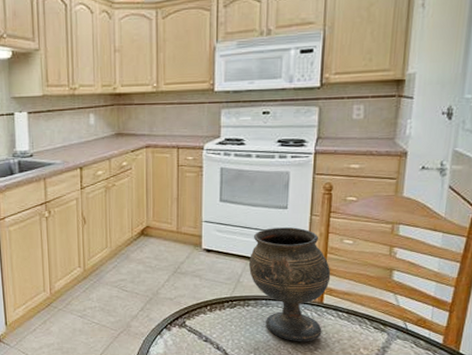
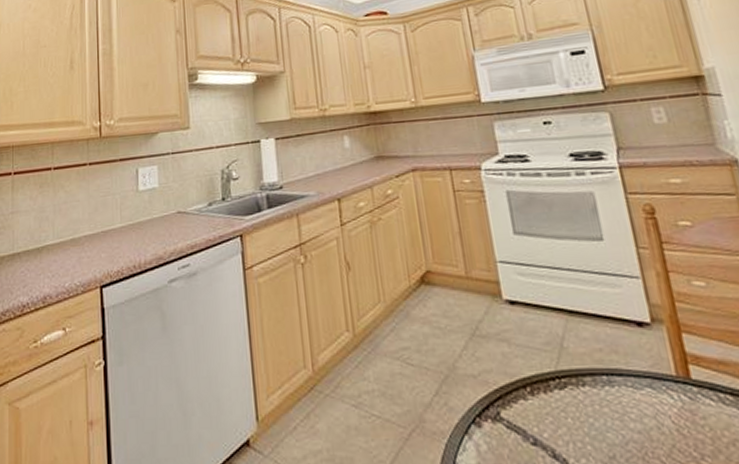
goblet: present [248,227,331,342] -> none [568,265,704,445]

